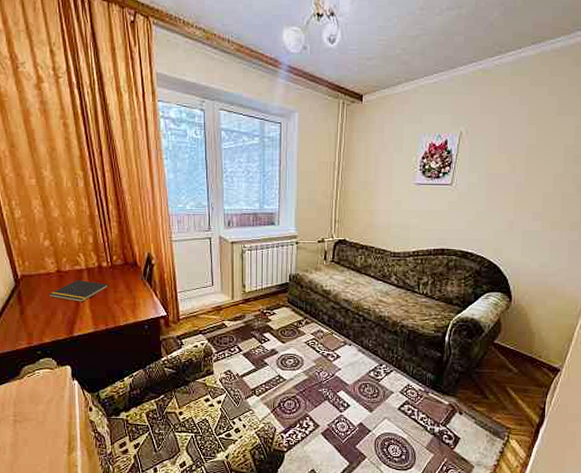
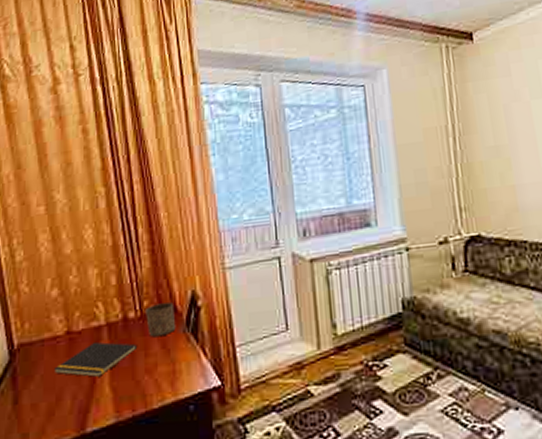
cup: none [115,259,137,281] -> present [146,302,176,338]

